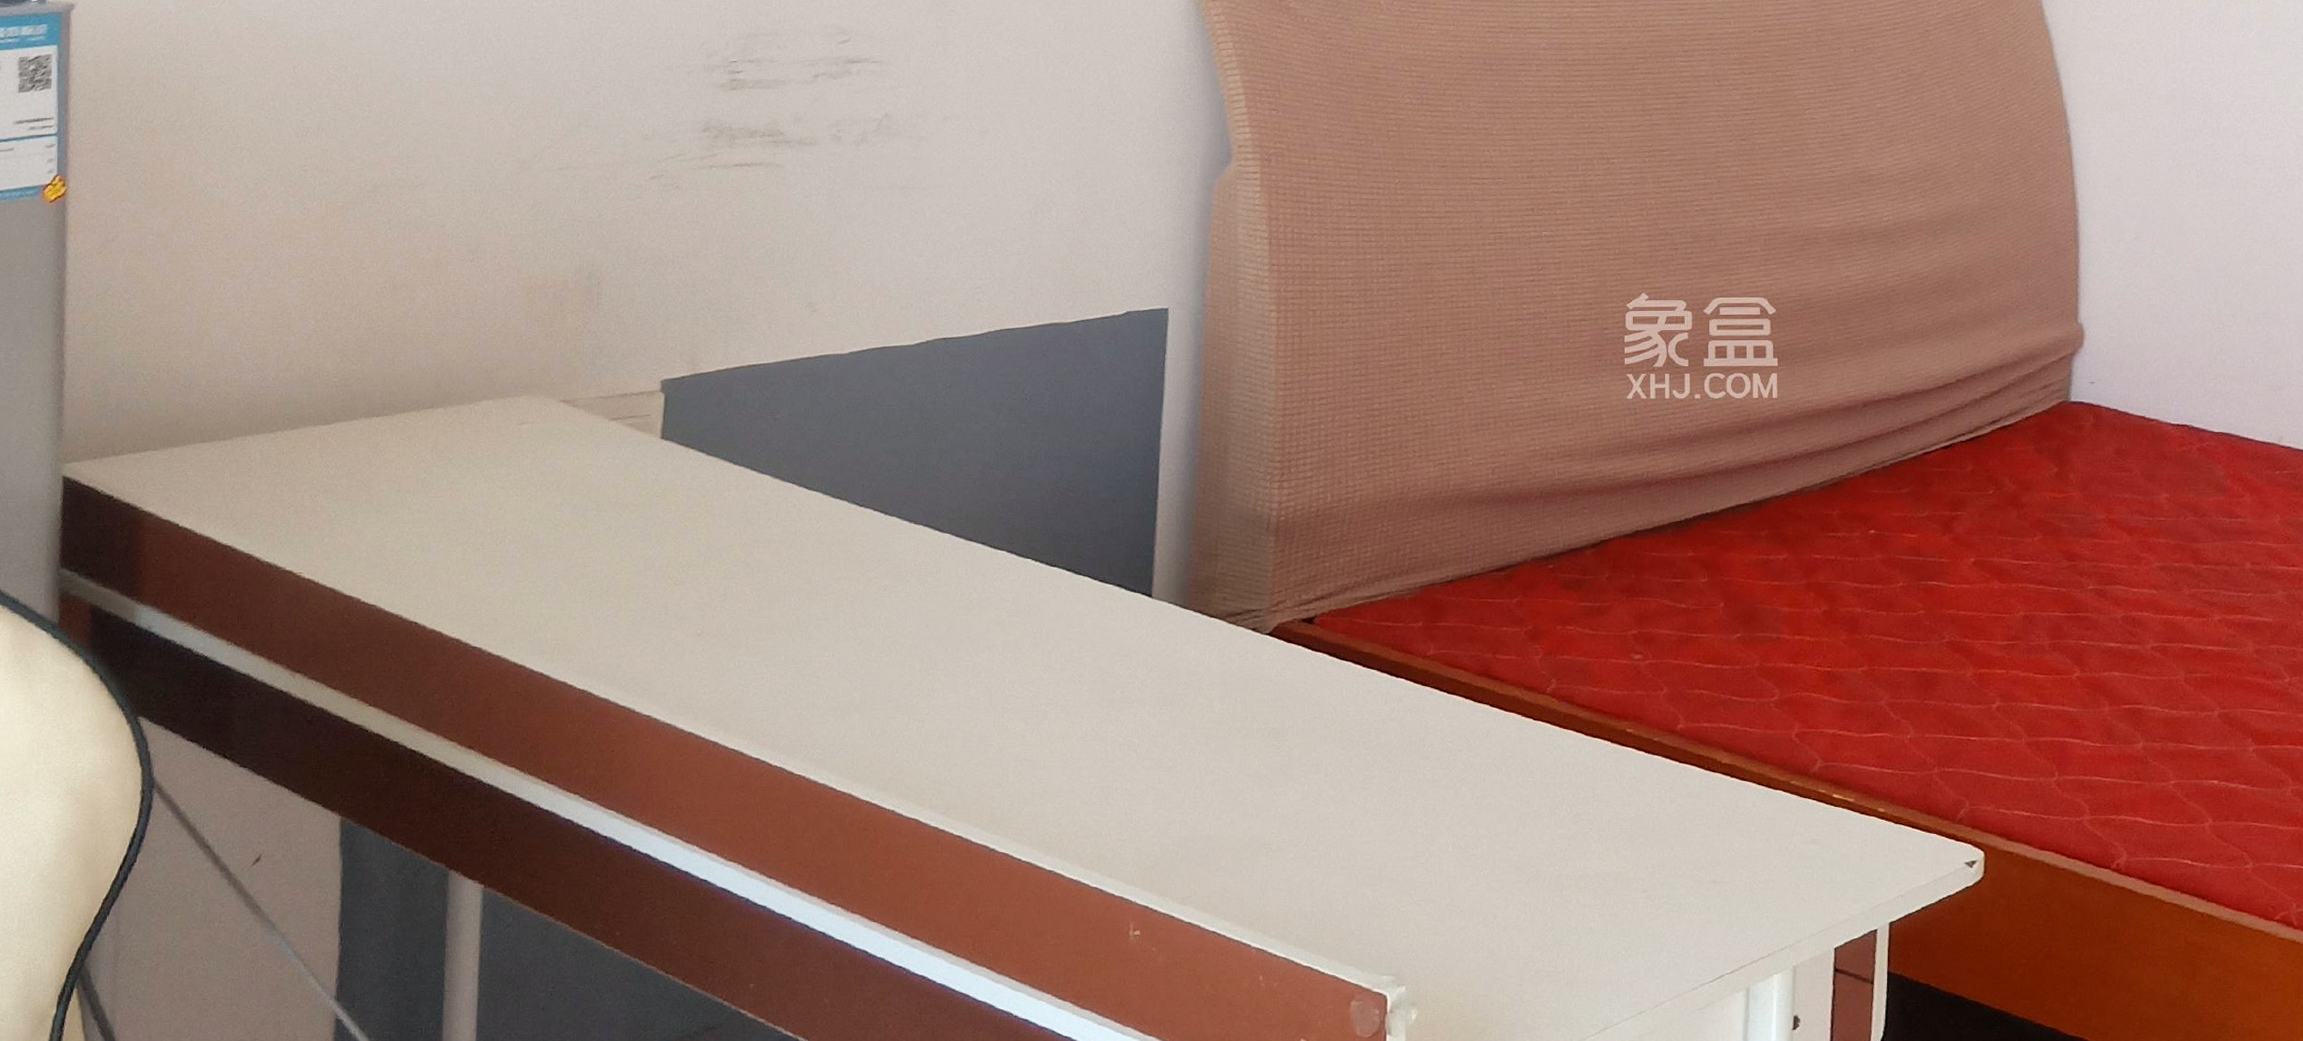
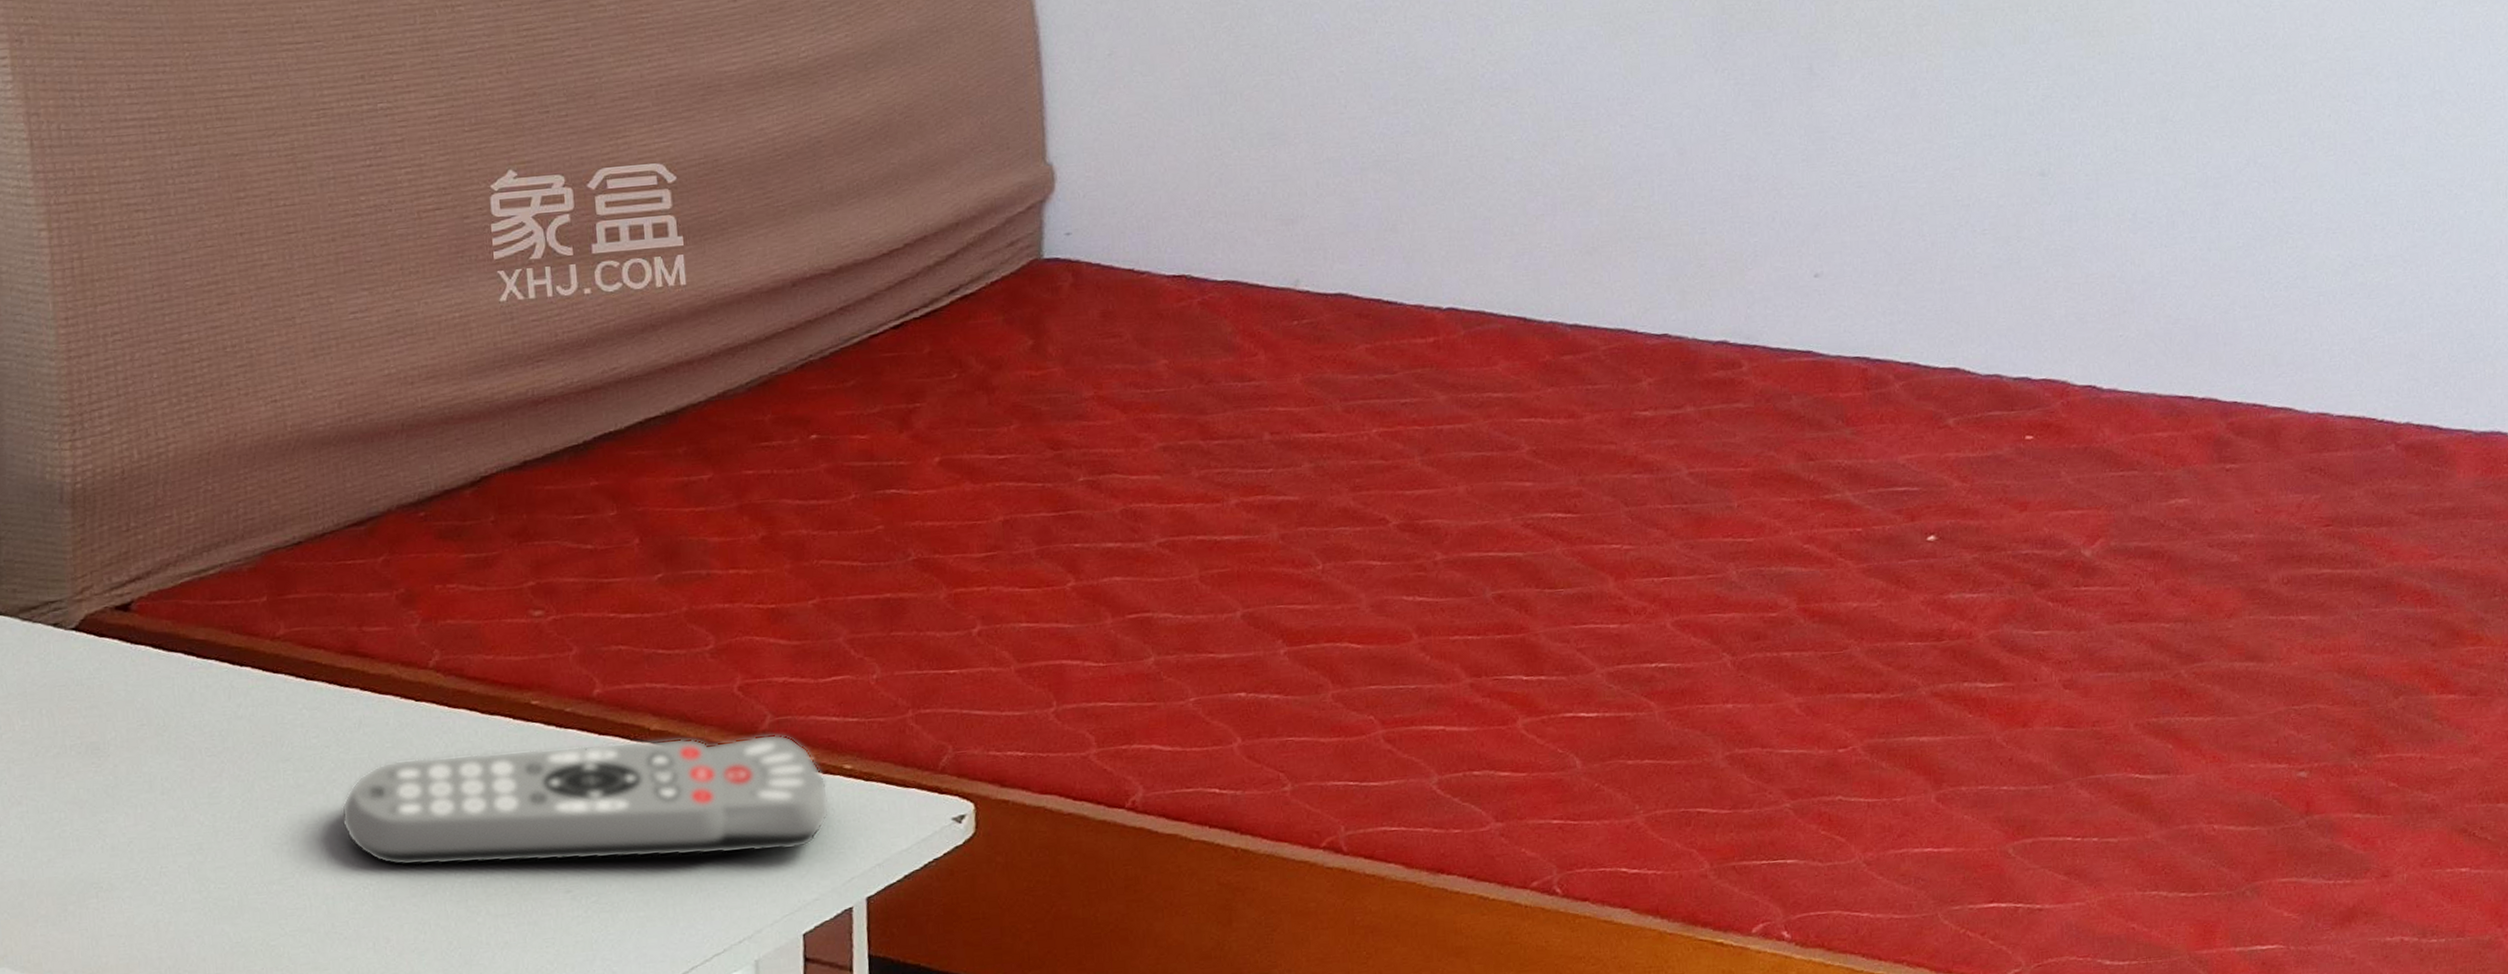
remote control: none [1465,767,1864,876] -> present [340,734,830,867]

